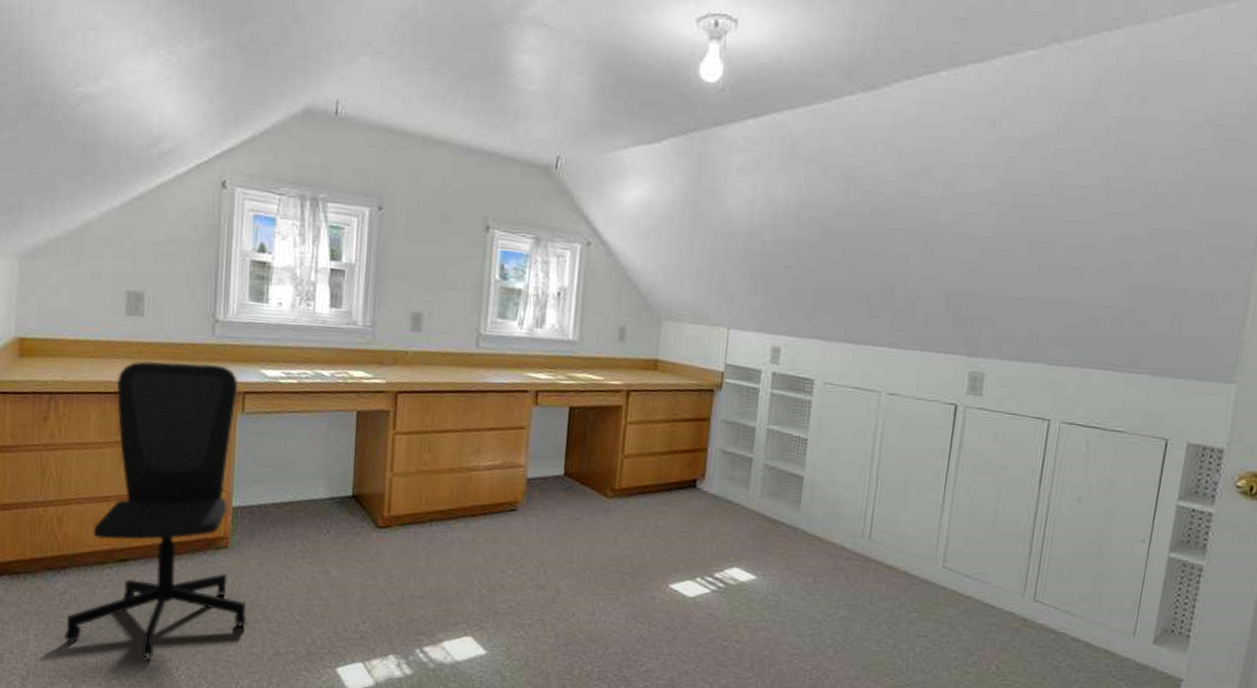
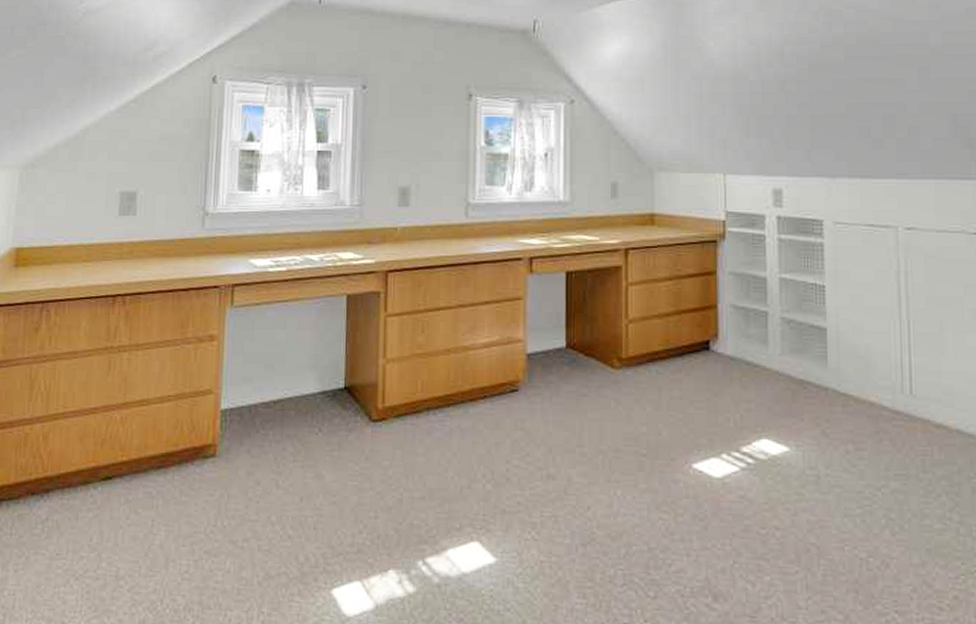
office chair: present [65,361,246,660] -> none [45,258,235,593]

